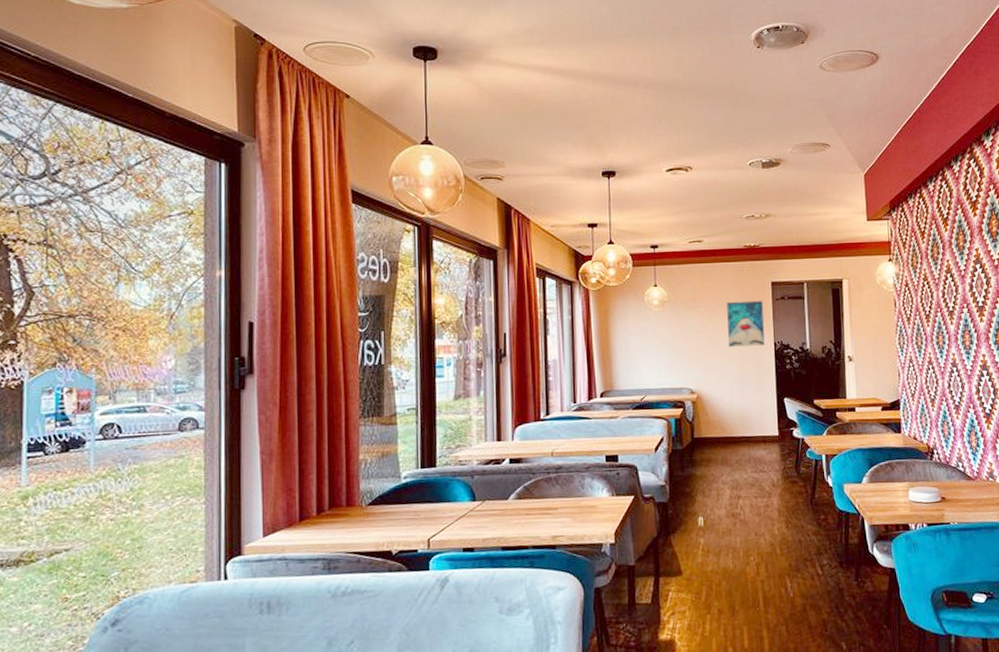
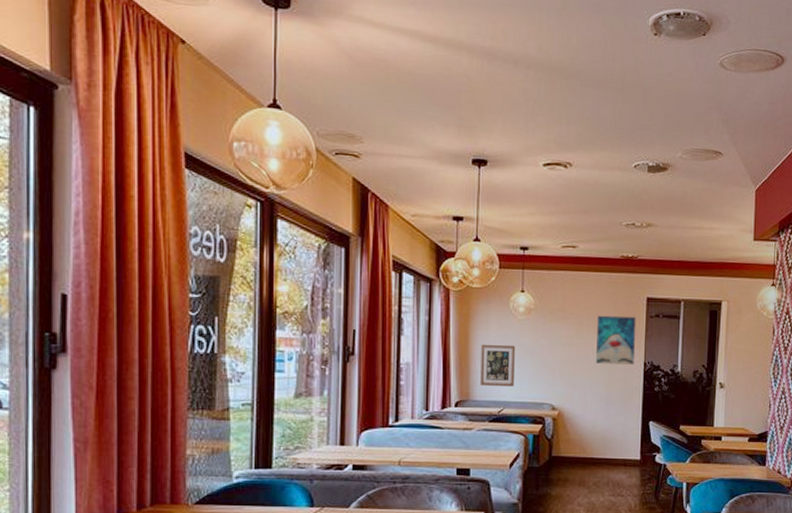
wall art: none [621,335,654,376] -> present [480,344,516,387]

